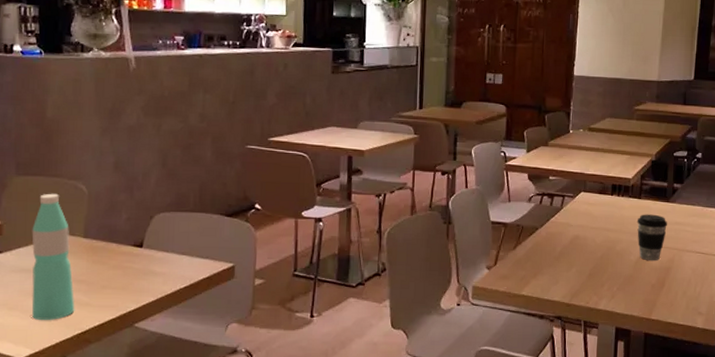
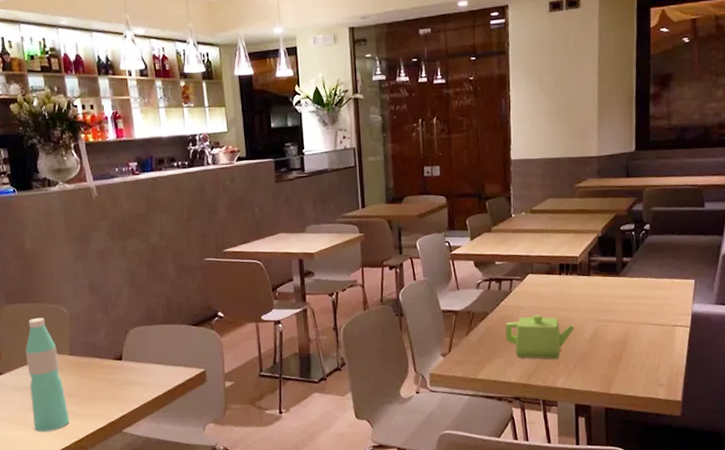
teapot: none [552,233,622,280] -> present [505,314,575,360]
coffee cup: present [636,214,667,261] -> none [587,290,619,337]

